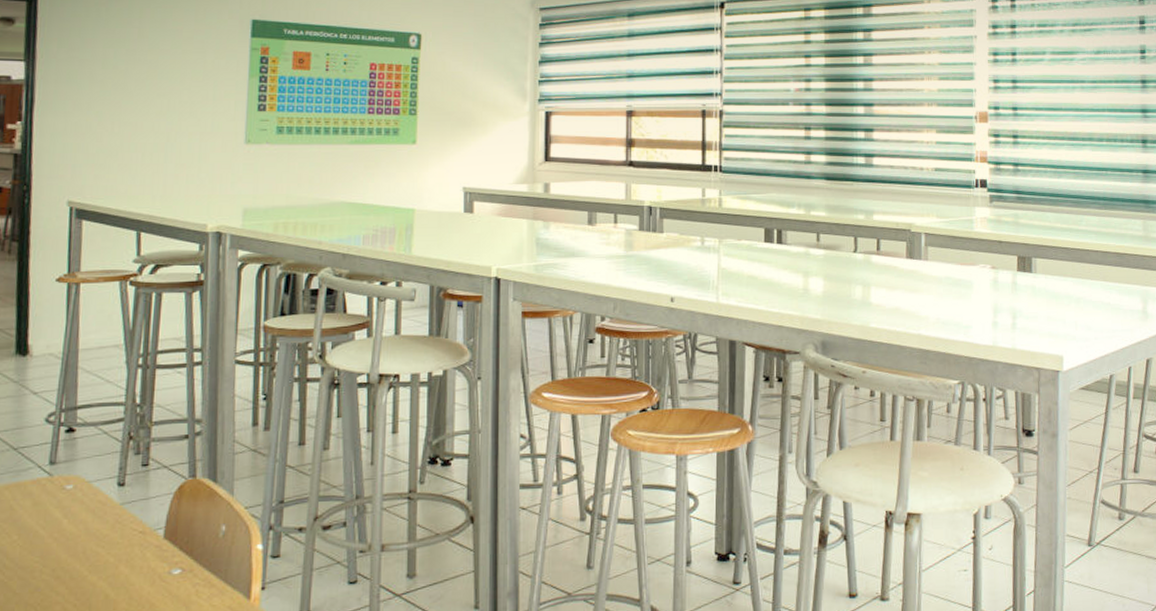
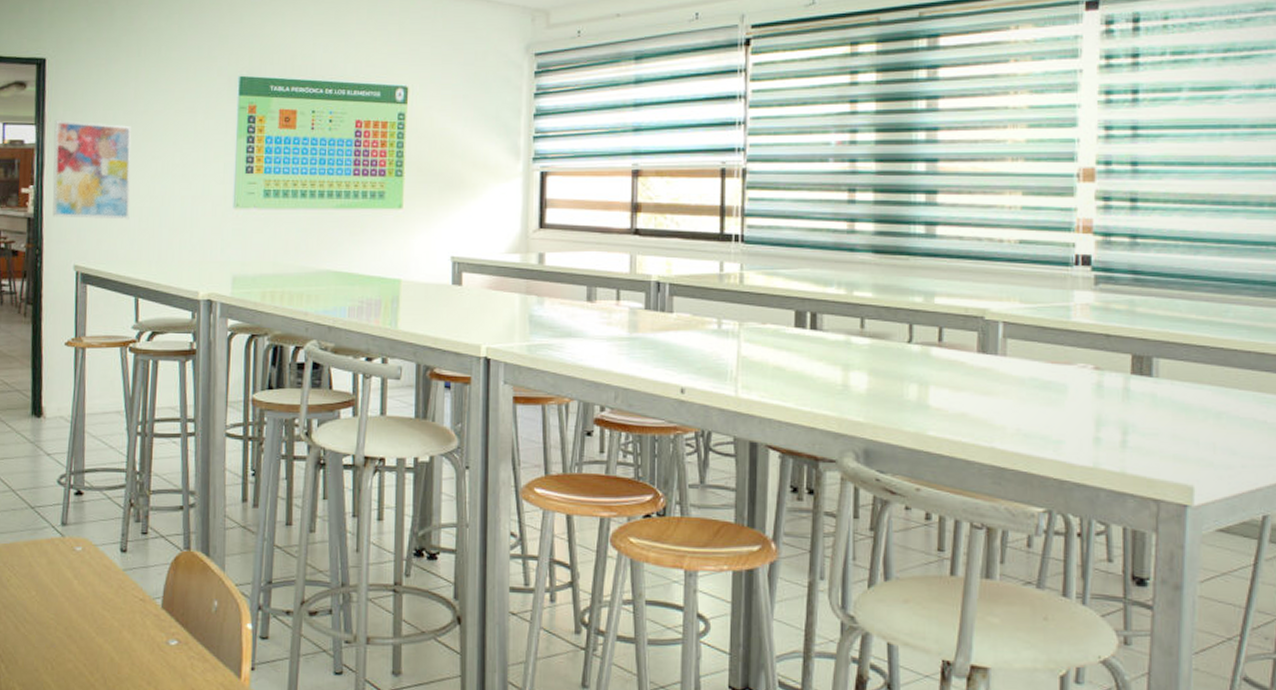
wall art: none [43,56,134,156] -> present [52,119,132,220]

